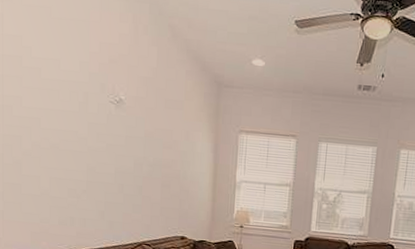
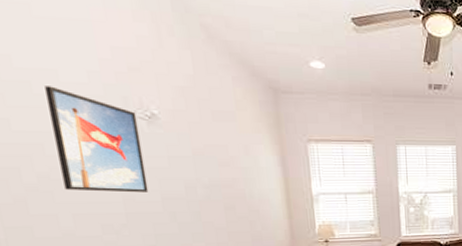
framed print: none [49,72,109,165] -> present [45,86,149,193]

